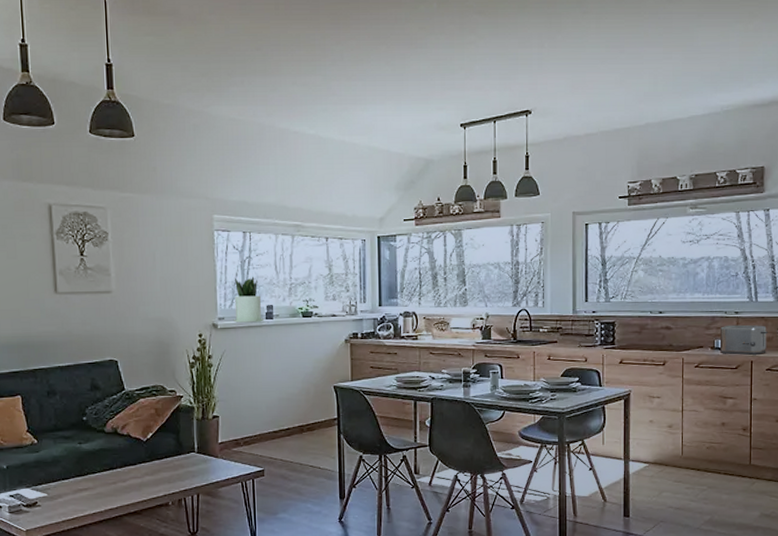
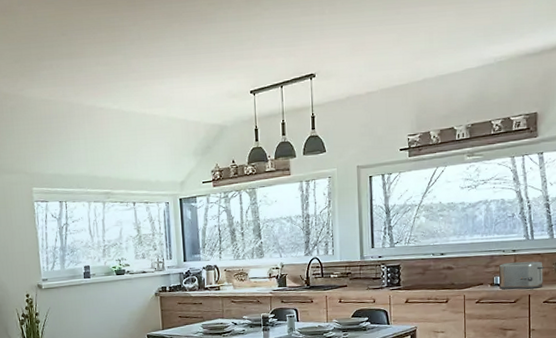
planter: present [233,276,264,323] -> none [54,240,82,283]

